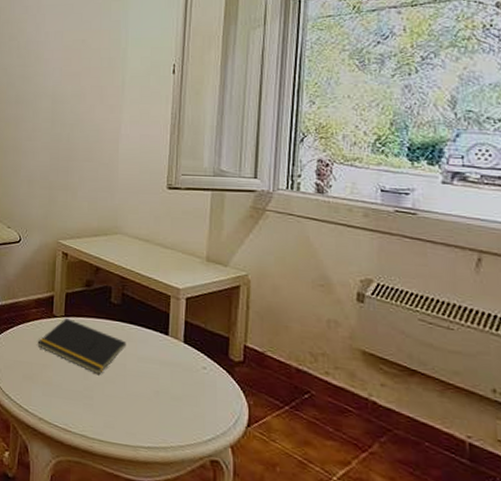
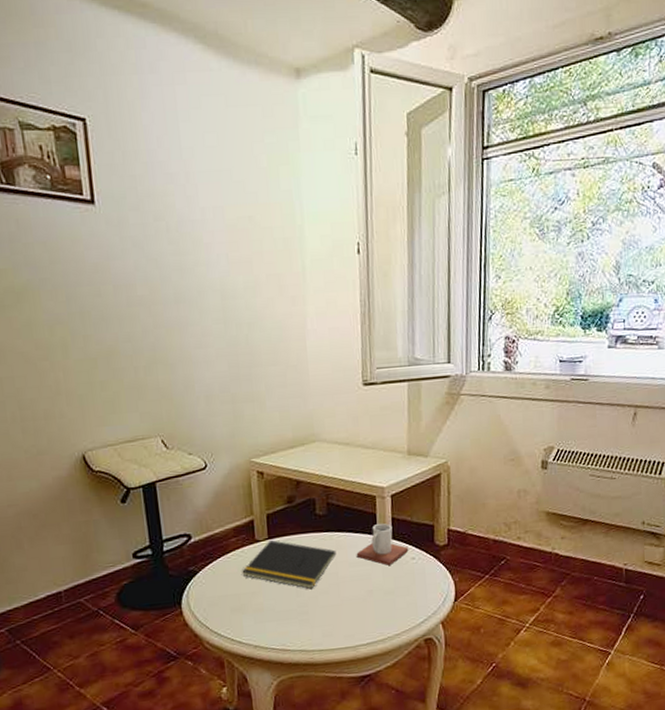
mug: none [146,323,200,371] -> present [356,523,409,566]

